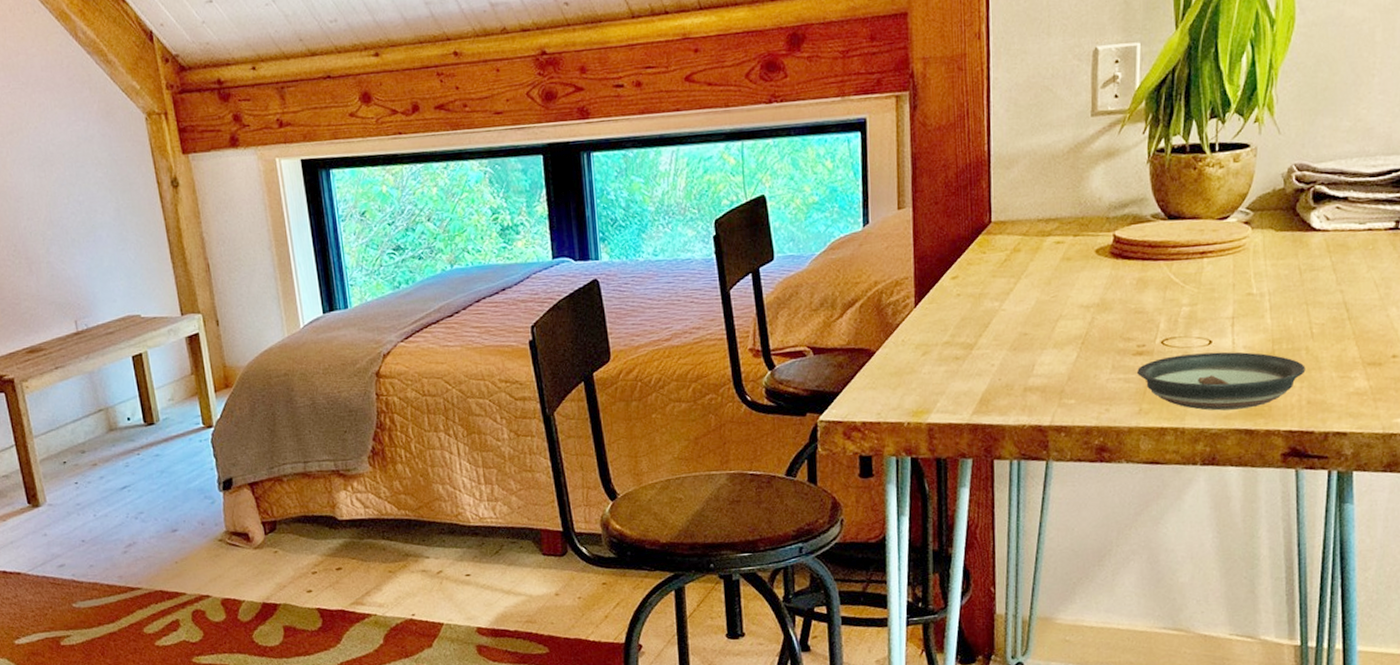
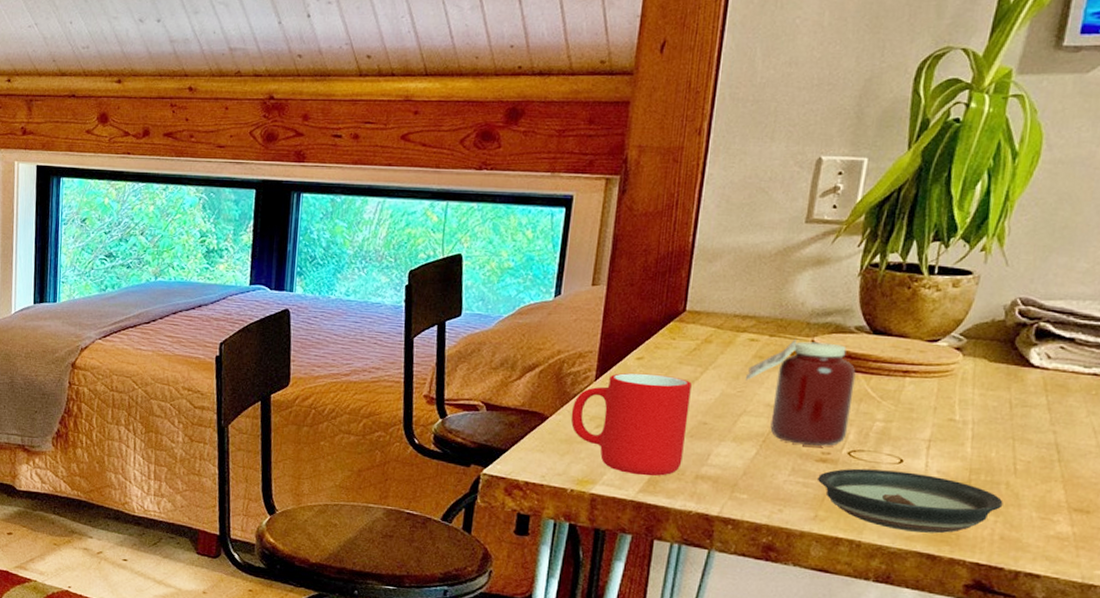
cup: none [896,291,1009,398] -> present [570,373,692,477]
jar: none [1056,234,1158,341] -> present [744,338,856,446]

